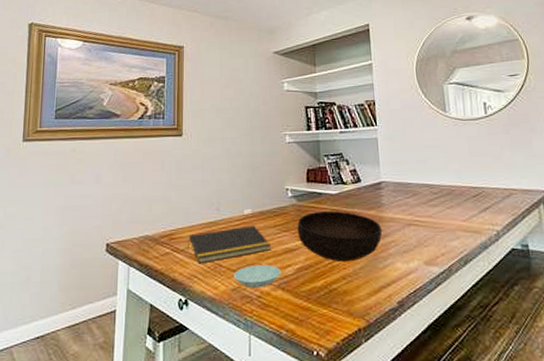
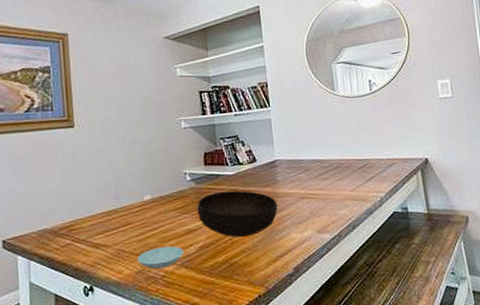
notepad: present [188,225,272,264] -> none [88,210,173,252]

